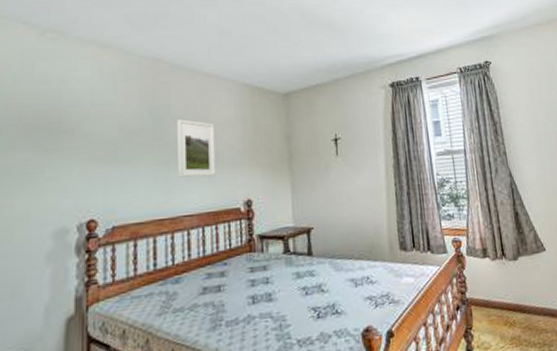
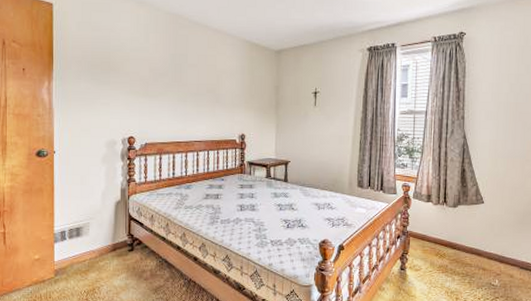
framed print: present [177,119,216,178] -> none [192,66,220,114]

